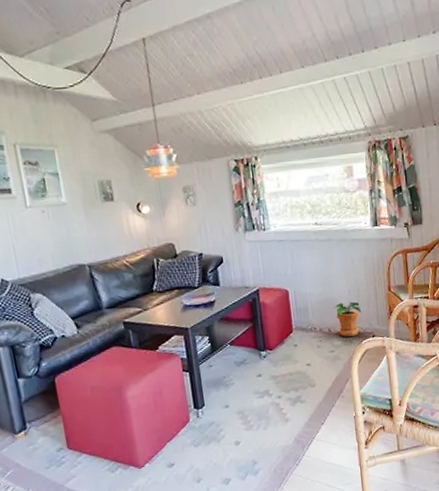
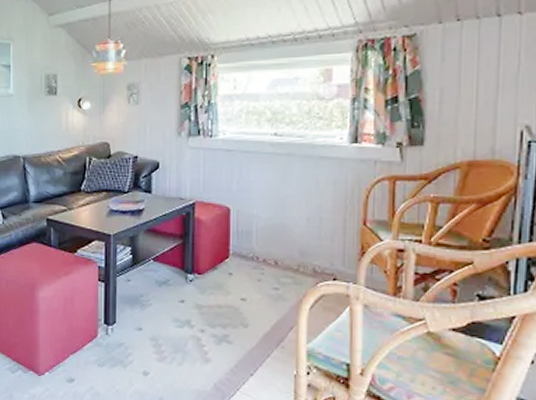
potted plant: present [333,301,362,337] -> none [284,232,322,275]

